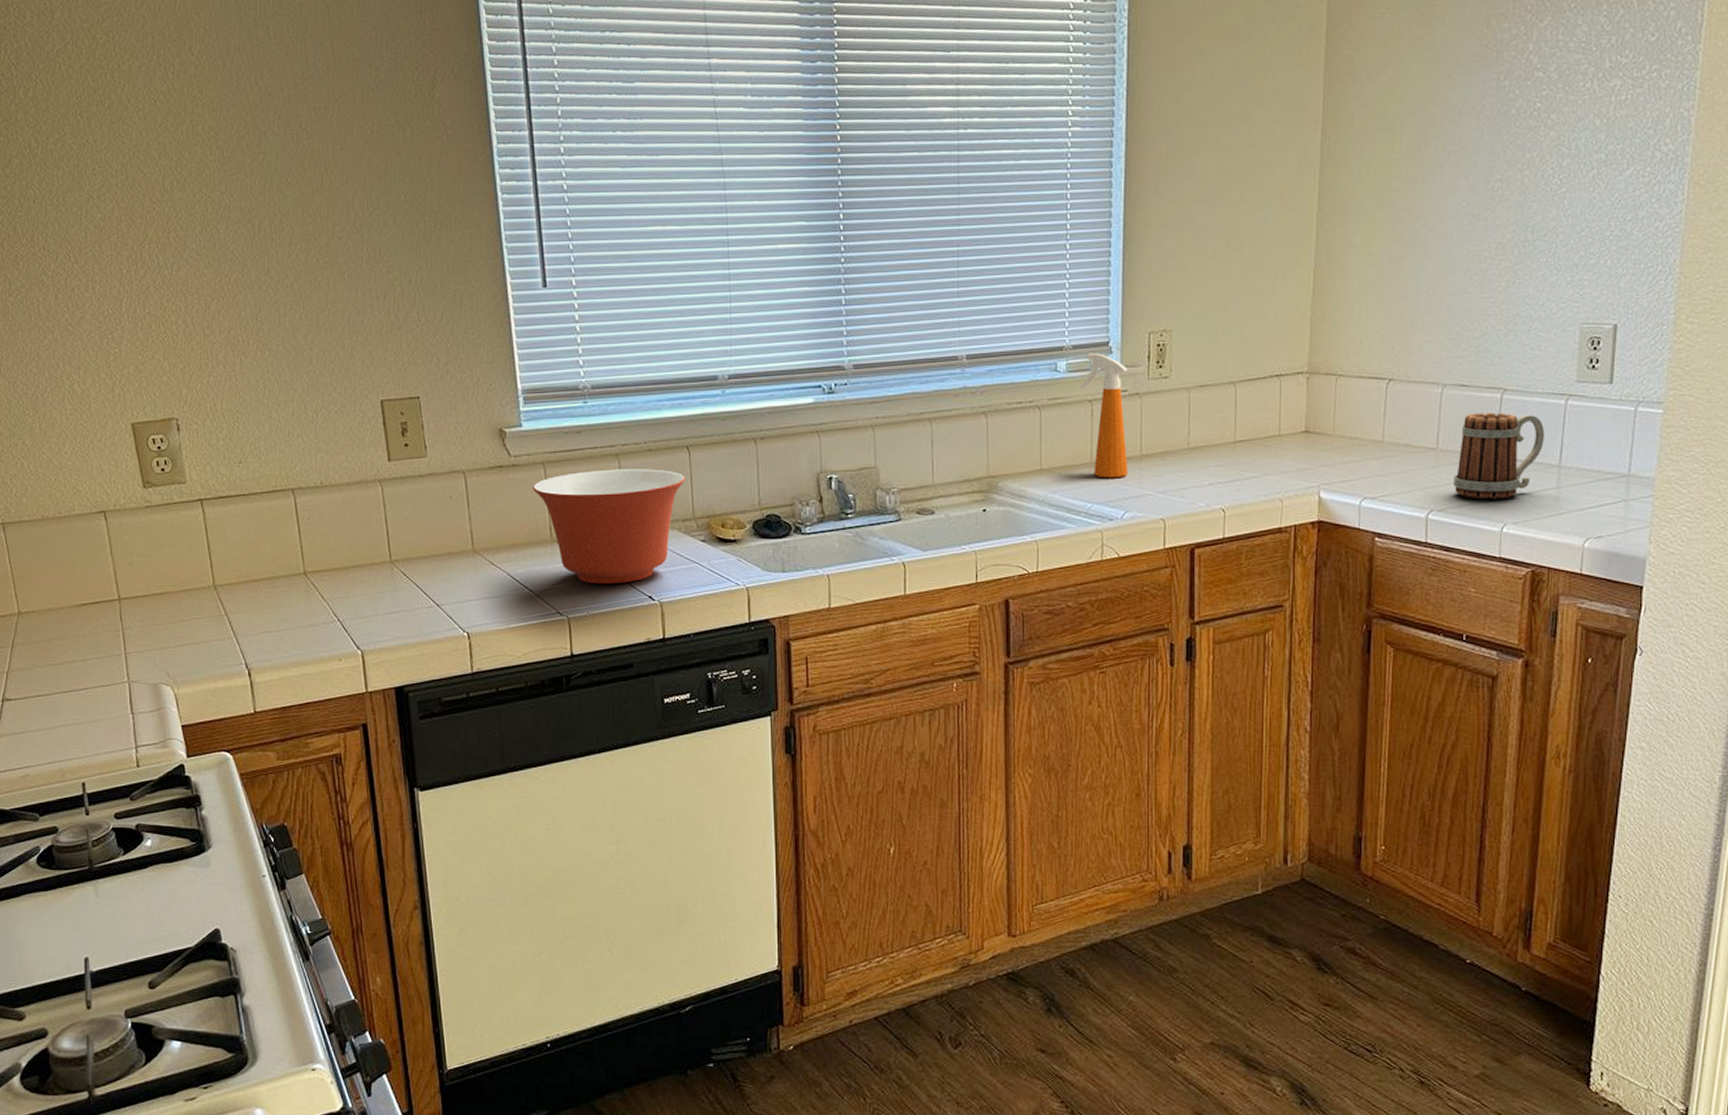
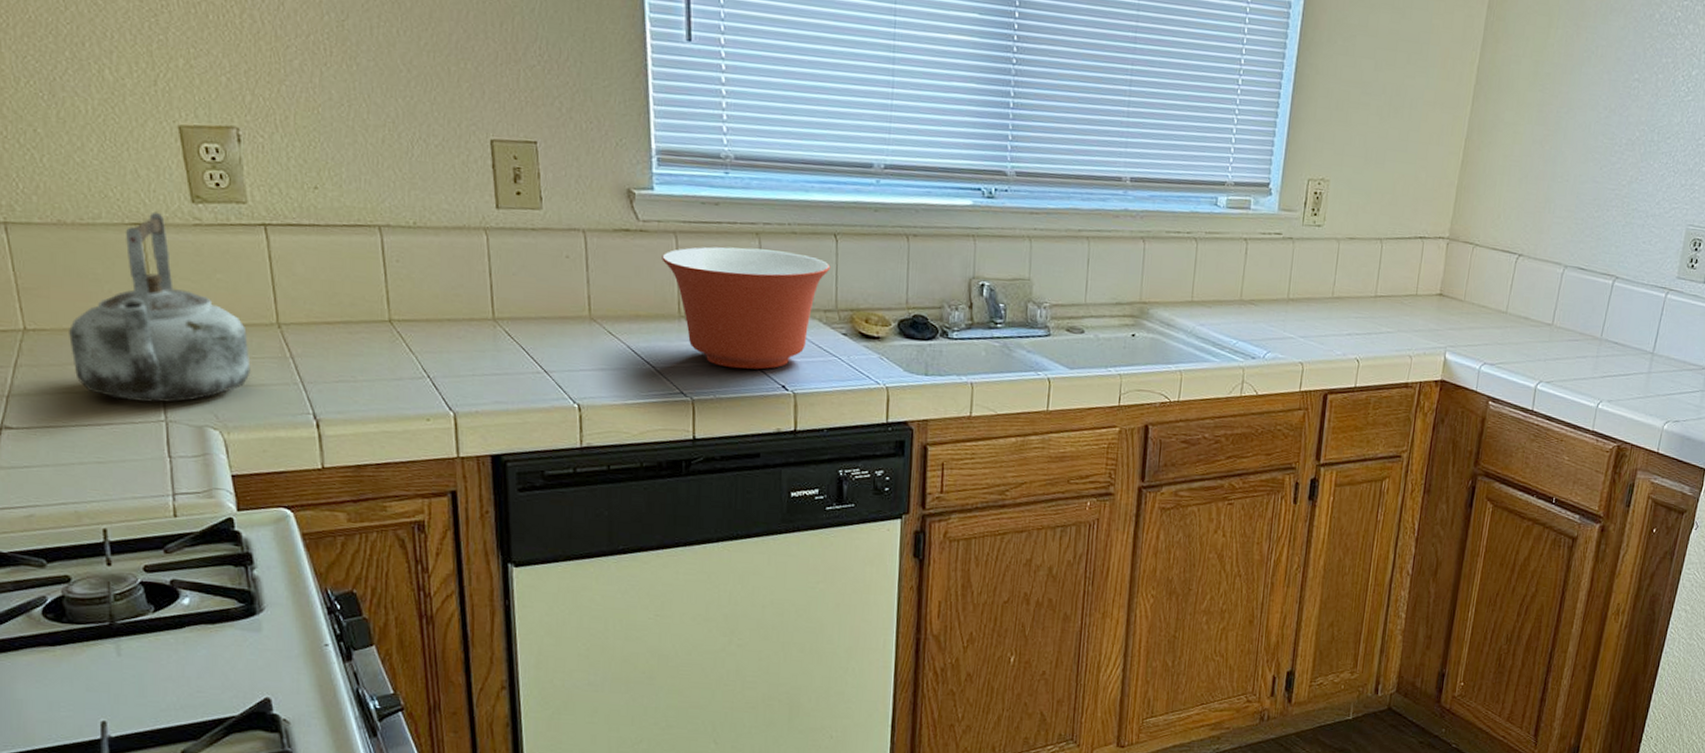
kettle: none [52,499,194,666] -> present [69,211,251,403]
spray bottle: present [1080,353,1129,478] -> none [1237,191,1285,319]
mug: present [1454,412,1545,500] -> none [1562,295,1645,378]

